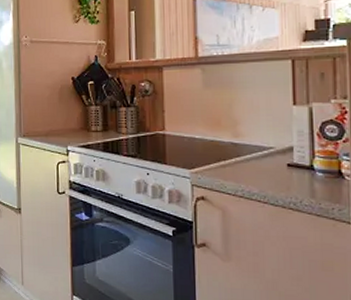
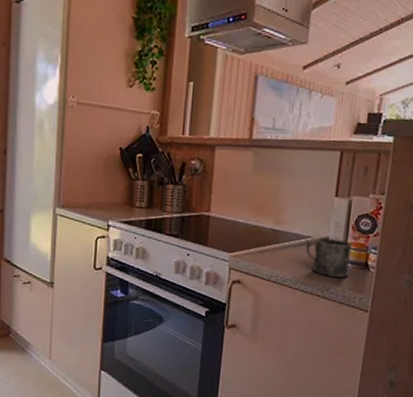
mug: none [269,148,322,188] -> present [305,238,353,278]

